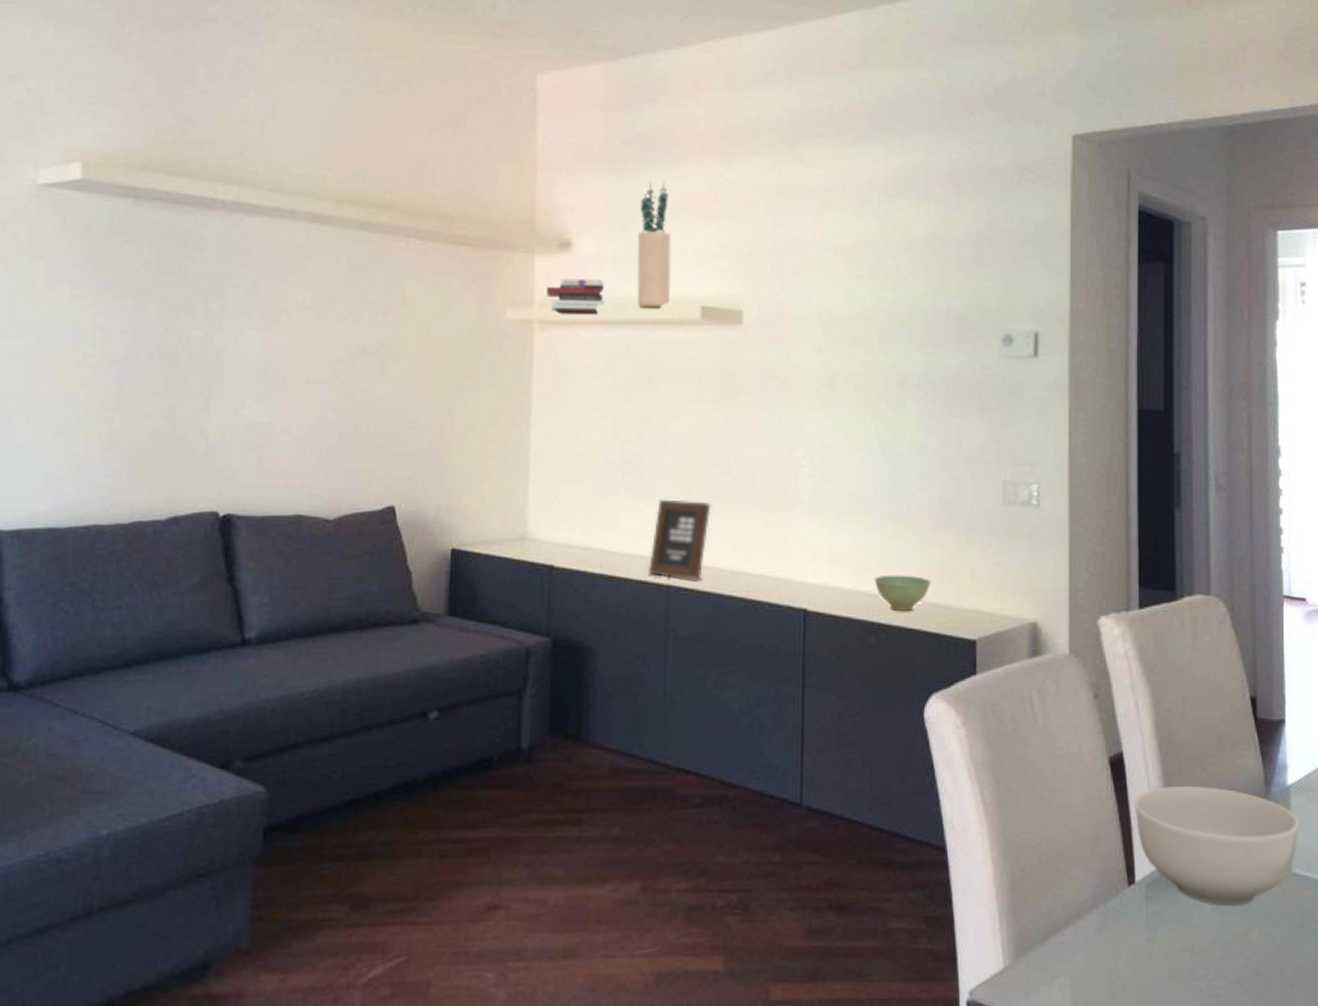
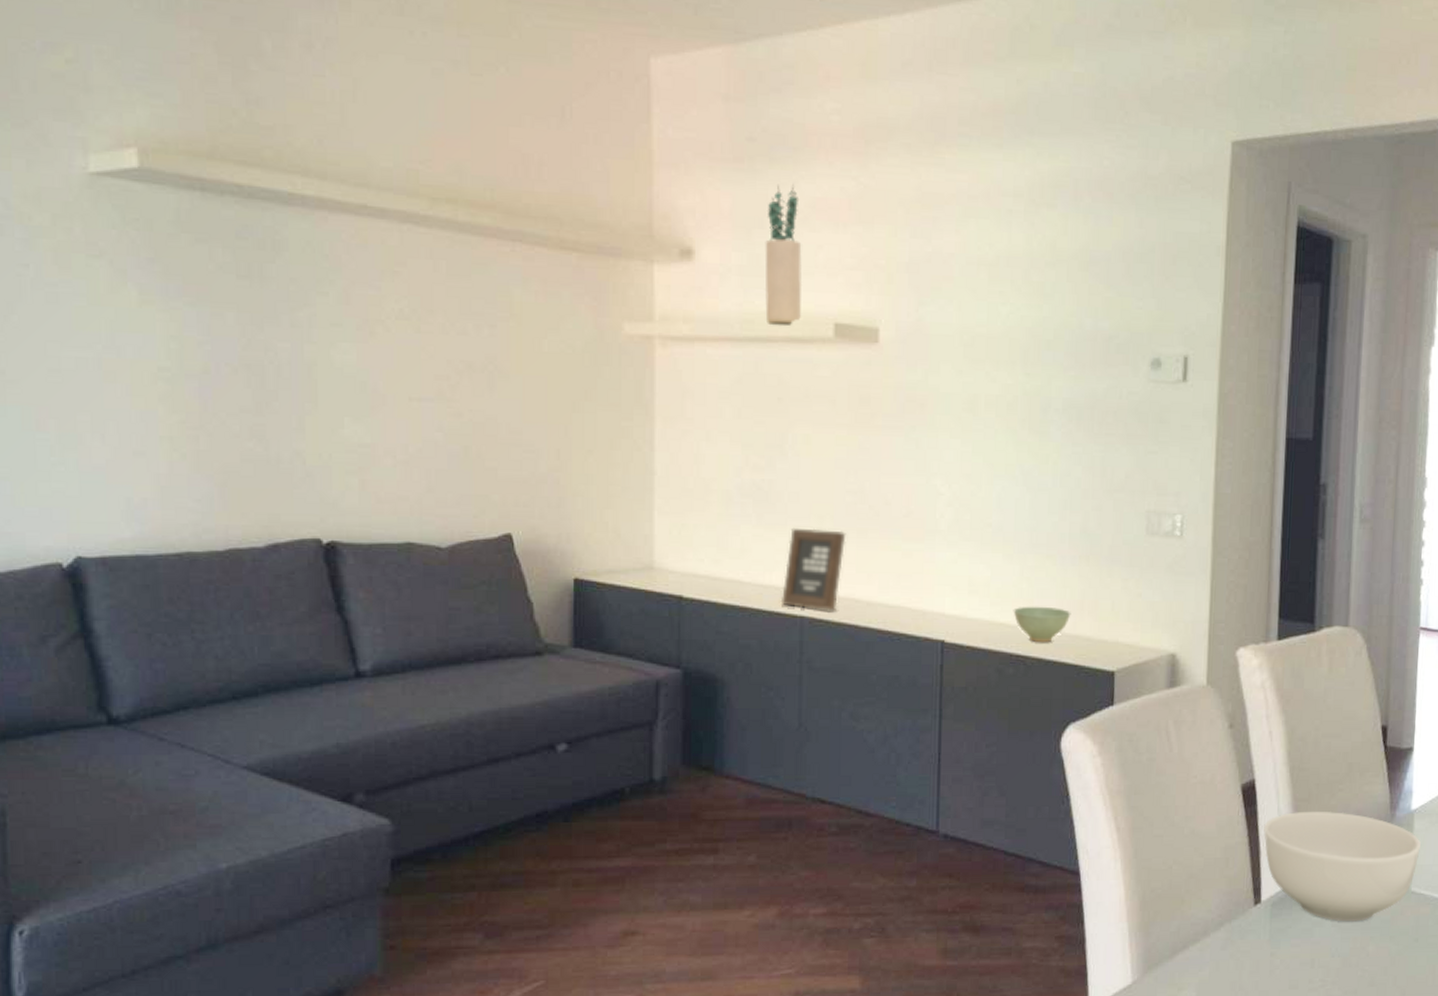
books: present [546,278,605,316] -> none [668,290,731,332]

